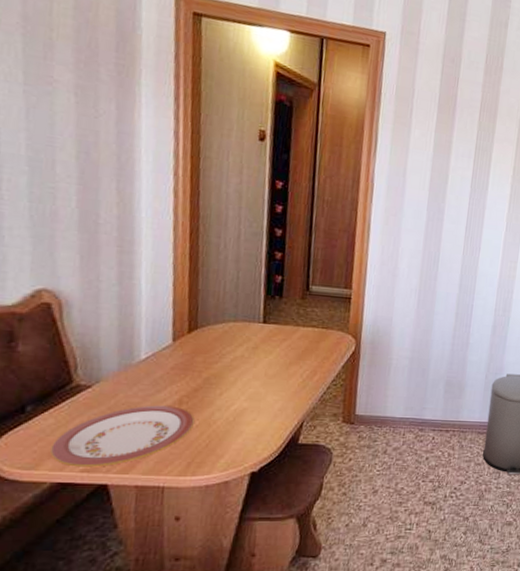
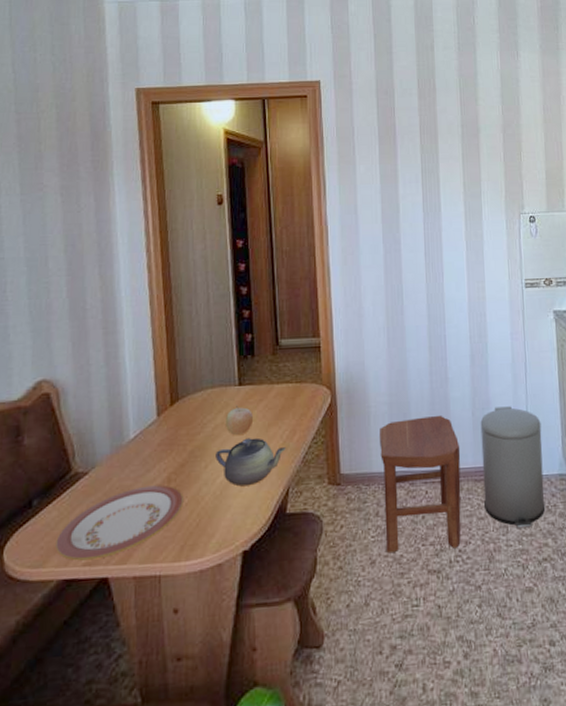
teapot: none [231,373,305,416] -> present [216,437,286,487]
fruit: none [244,341,276,370] -> present [225,405,254,436]
stool: none [388,374,470,486] -> present [379,415,461,554]

